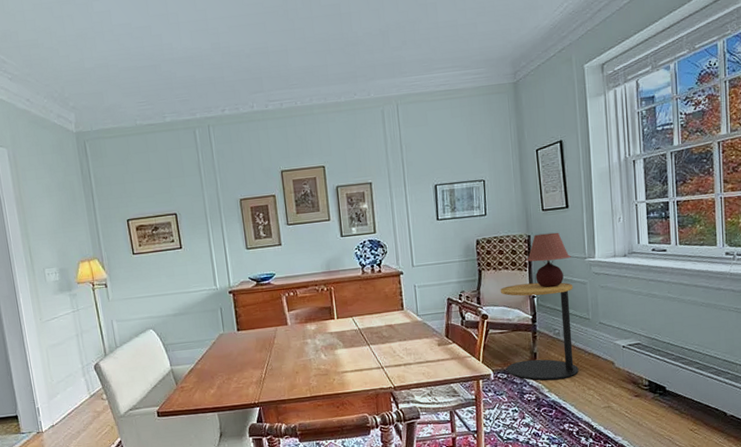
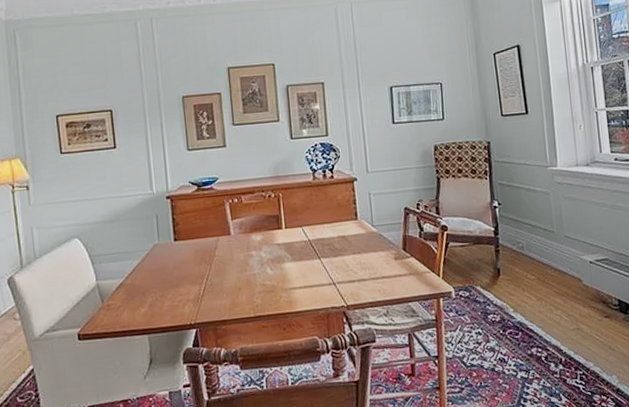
side table: present [500,282,579,380] -> none [460,192,545,299]
table lamp: present [526,232,571,288] -> none [487,139,533,198]

